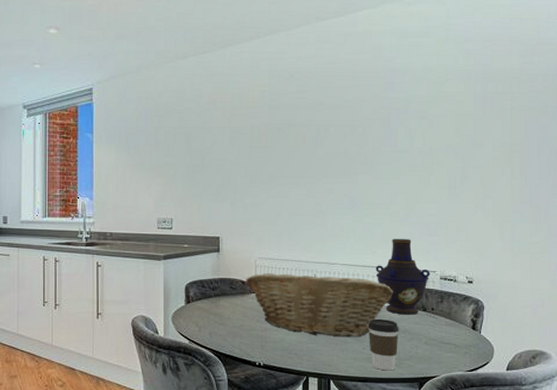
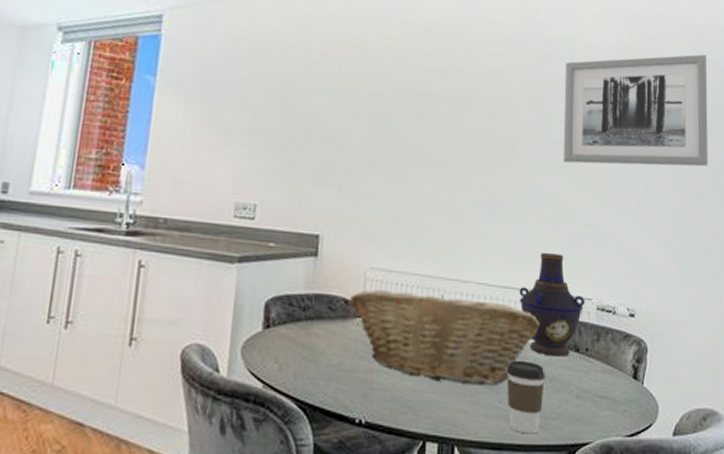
wall art: none [408,65,538,167] -> present [562,54,708,167]

